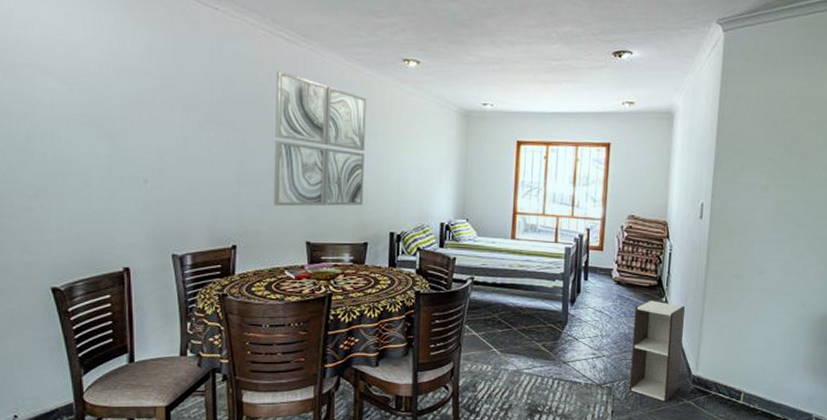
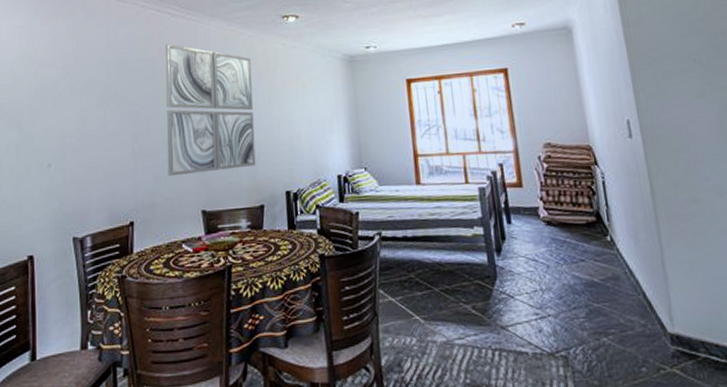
shelf unit: present [630,300,686,402] -> none [575,240,655,372]

